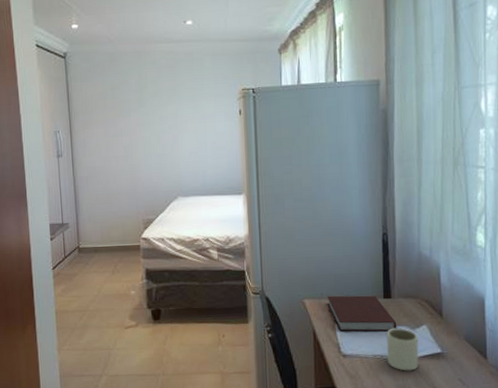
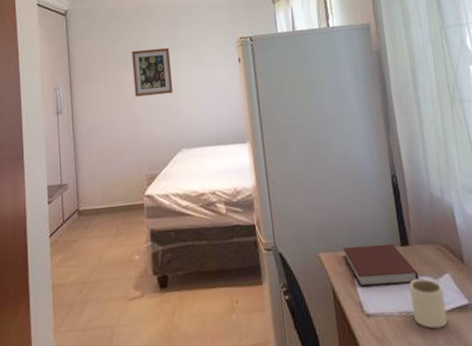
wall art: none [131,96,172,144] -> present [131,47,173,97]

